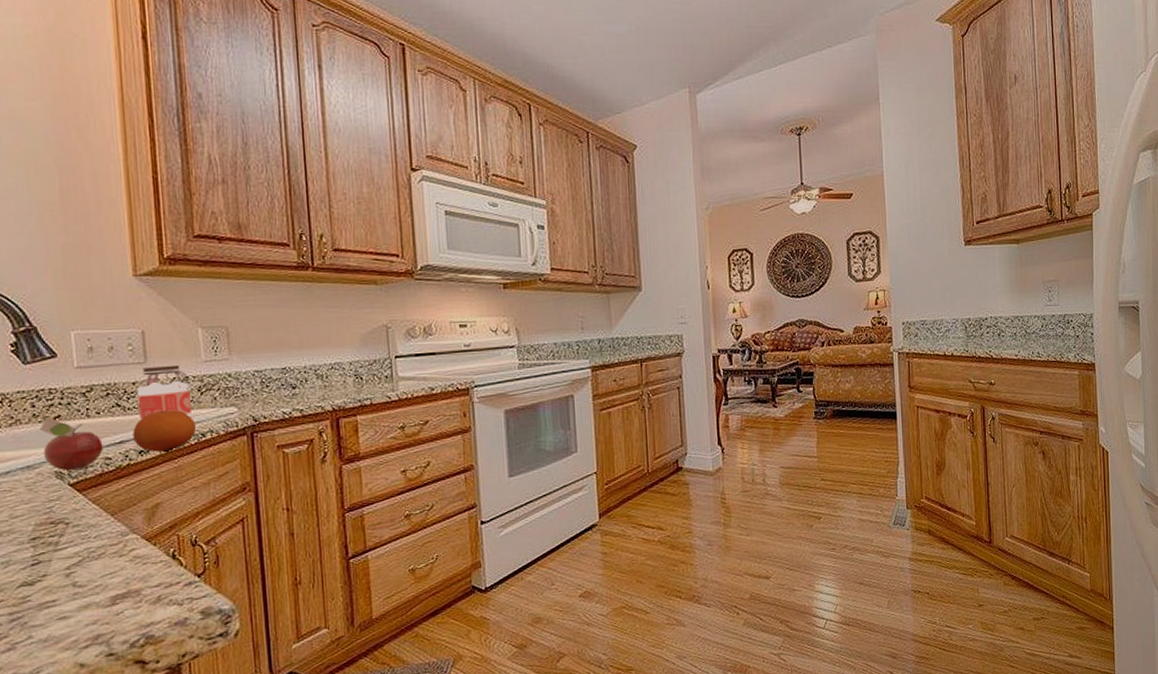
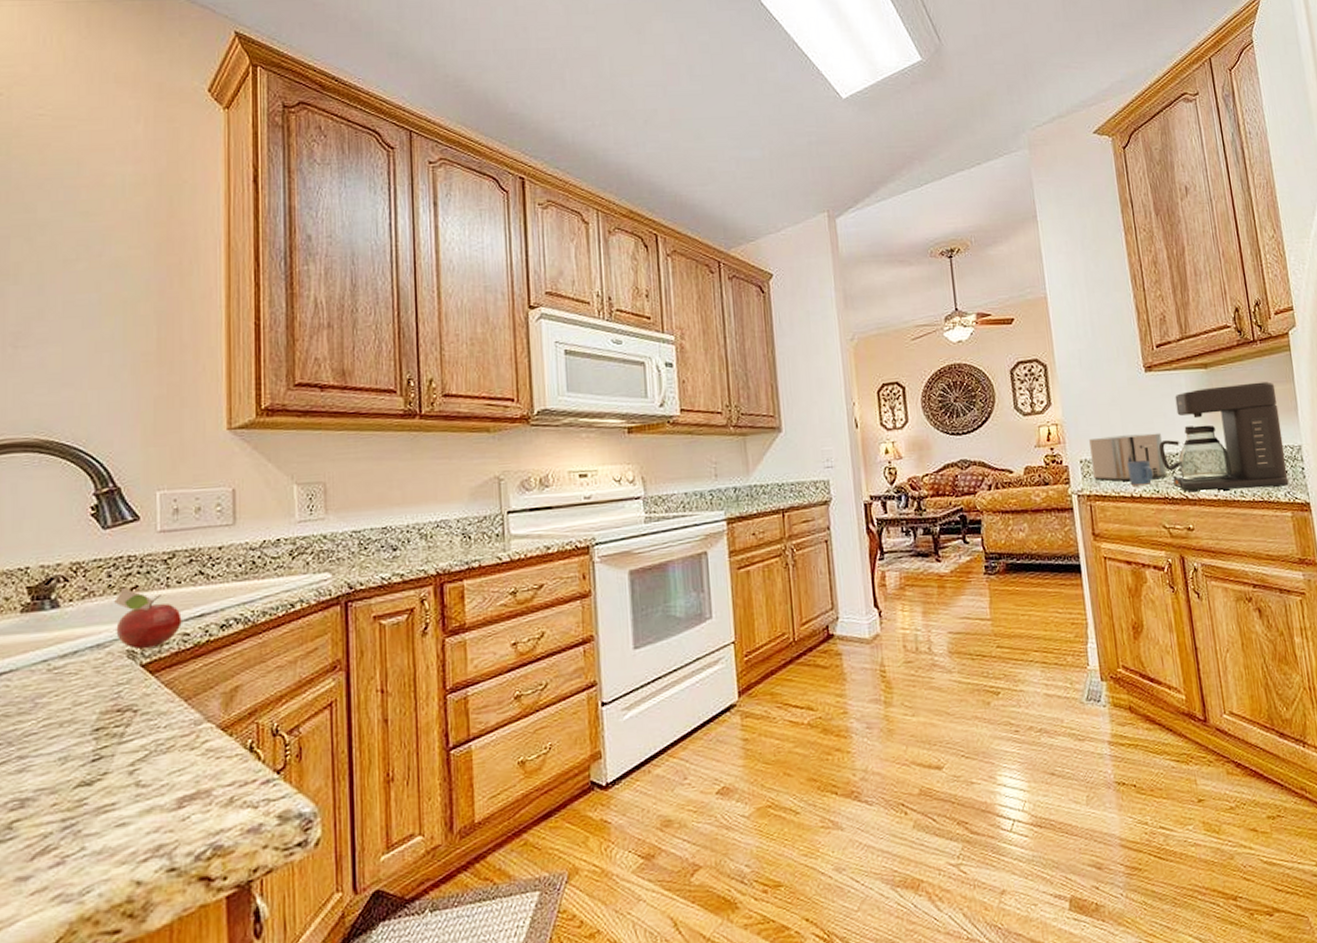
fruit: present [132,409,197,452] -> none [215,577,286,626]
jar: present [137,364,191,420] -> none [223,526,281,589]
toaster: none [912,300,976,342] -> present [1089,432,1167,482]
mug: none [942,324,965,346] -> present [1126,460,1154,487]
coffee maker: none [971,257,1079,352] -> present [1158,381,1289,492]

